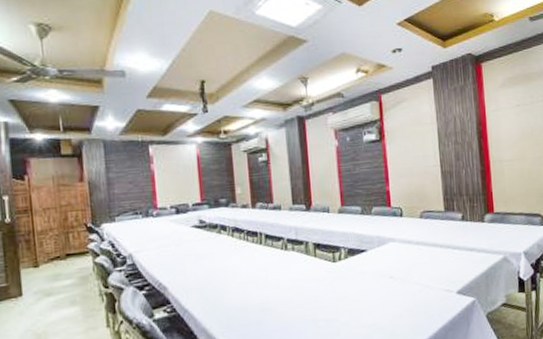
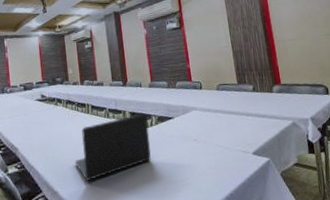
laptop: none [242,244,338,327] -> present [75,112,151,181]

